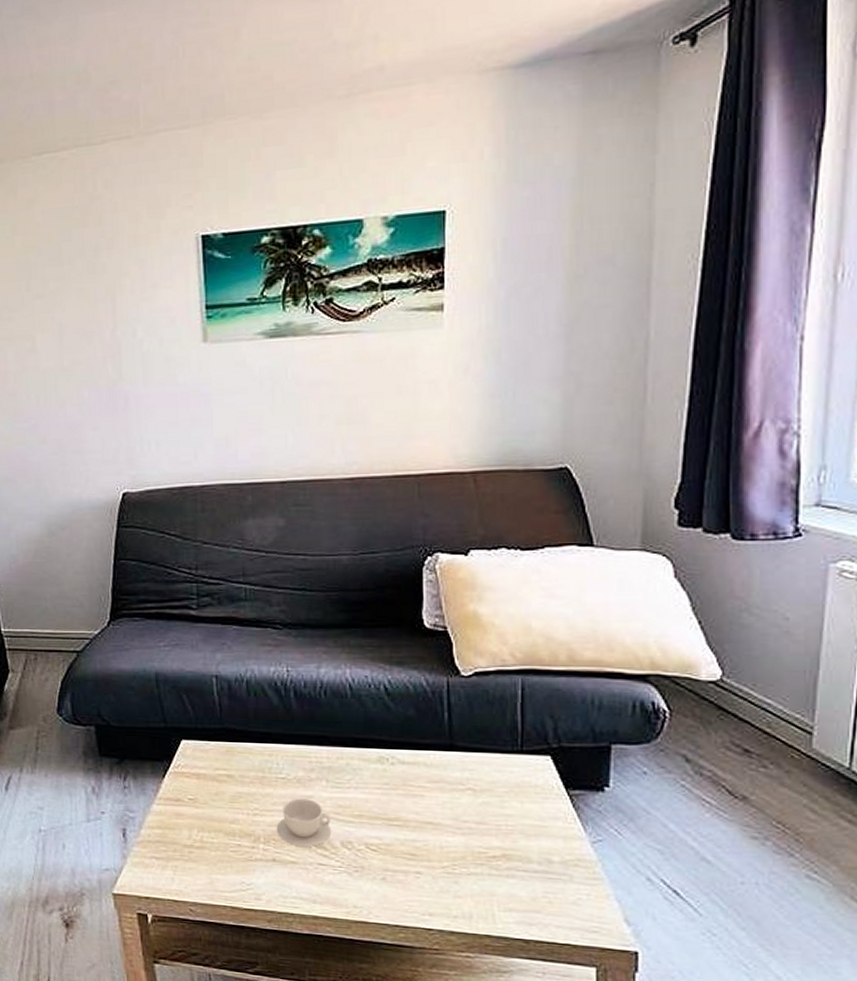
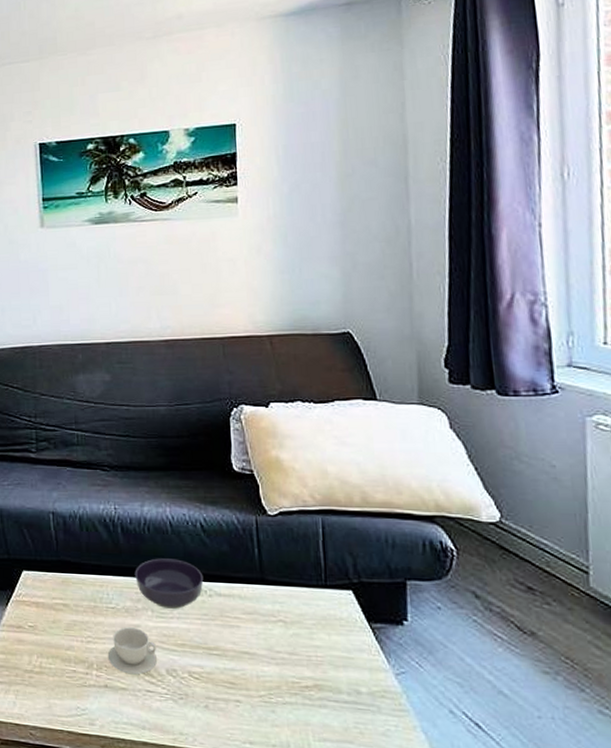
bowl: none [308,724,386,779] -> present [134,558,204,610]

